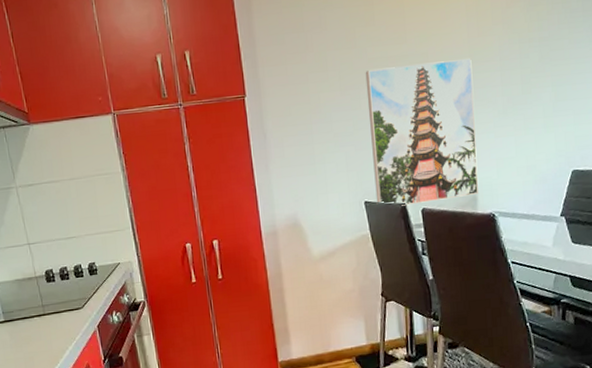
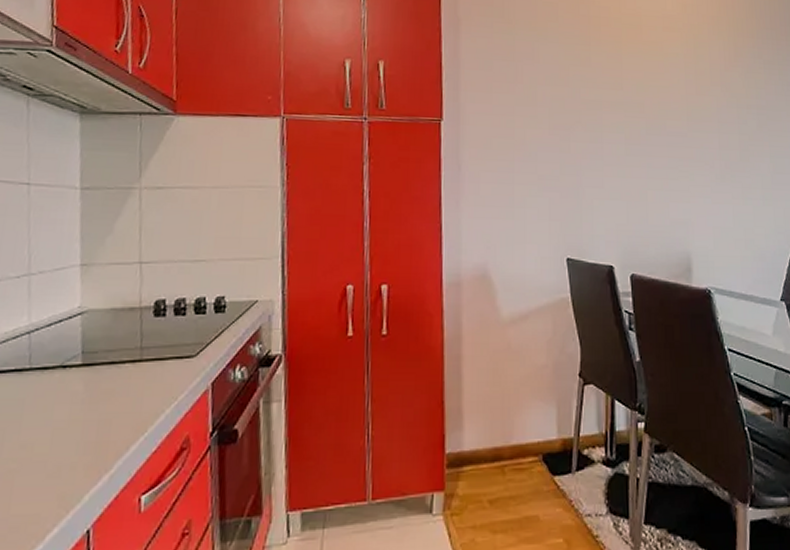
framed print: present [365,57,479,206] -> none [577,111,694,269]

